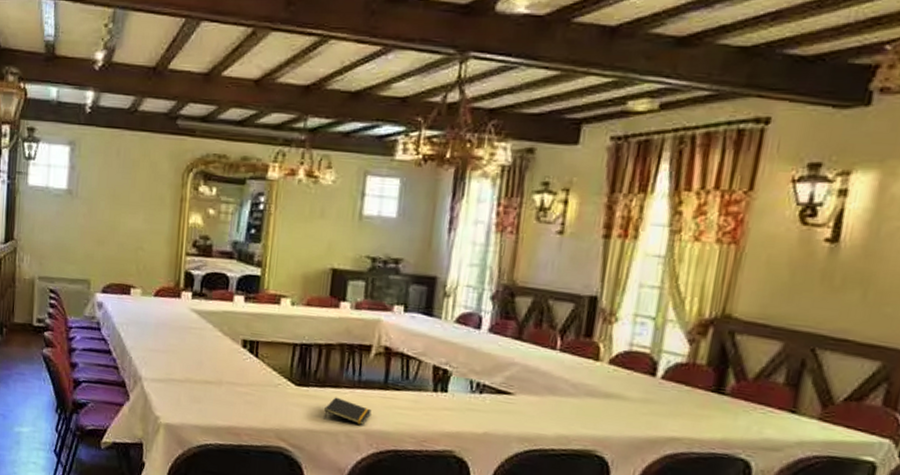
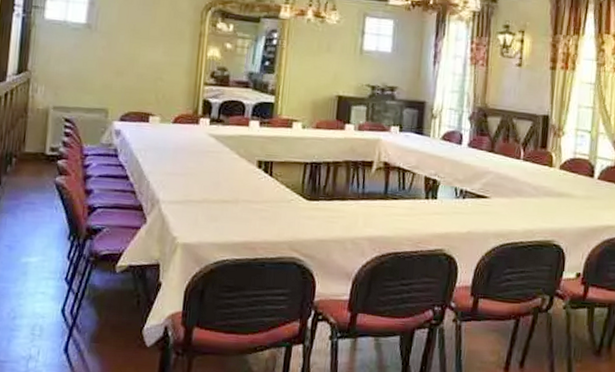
notepad: present [324,397,372,425] -> none [332,208,374,232]

